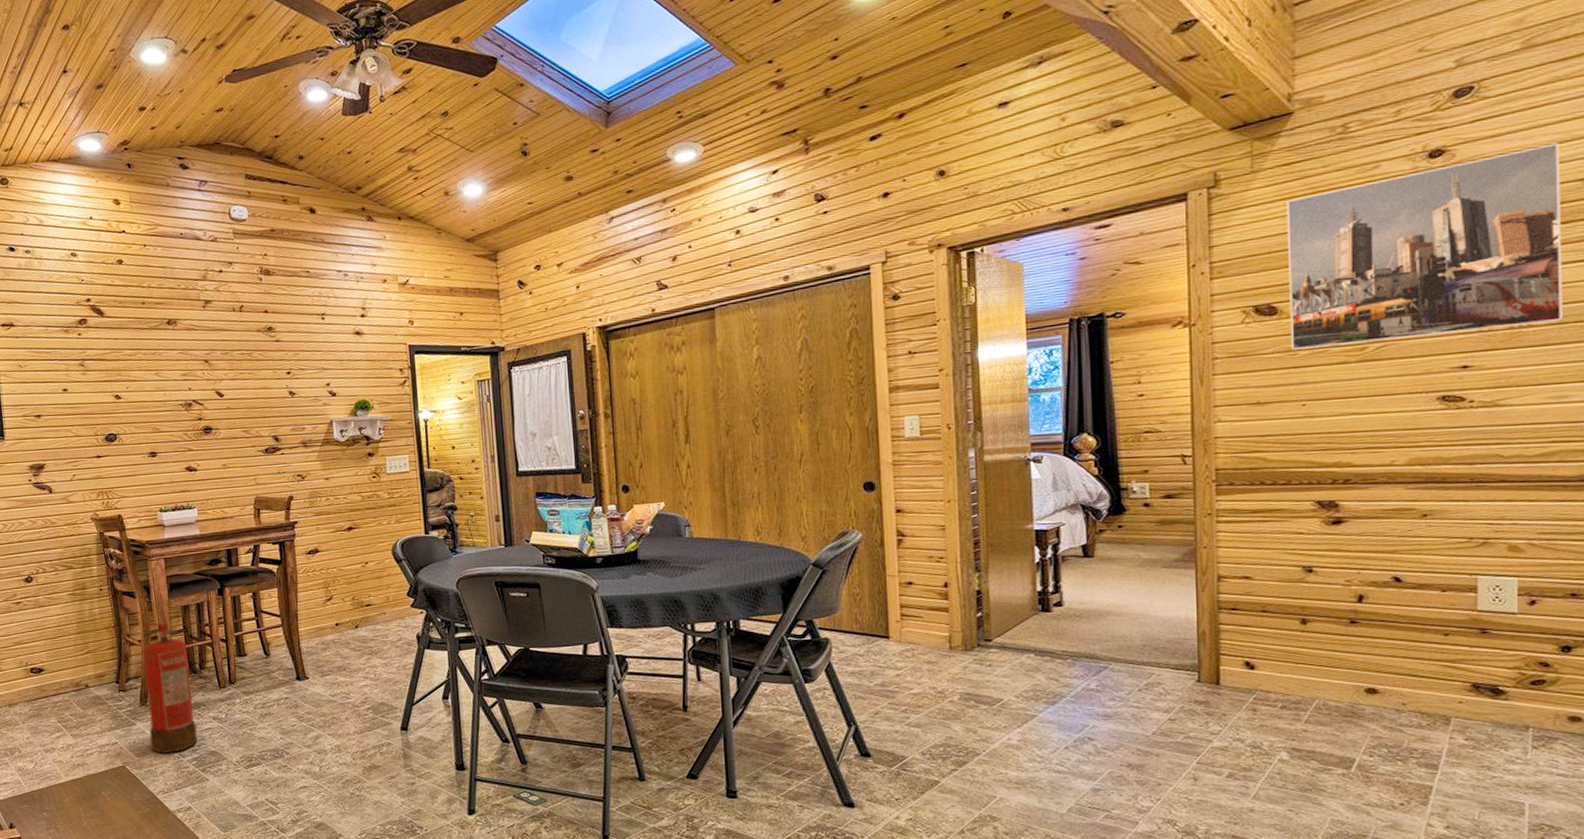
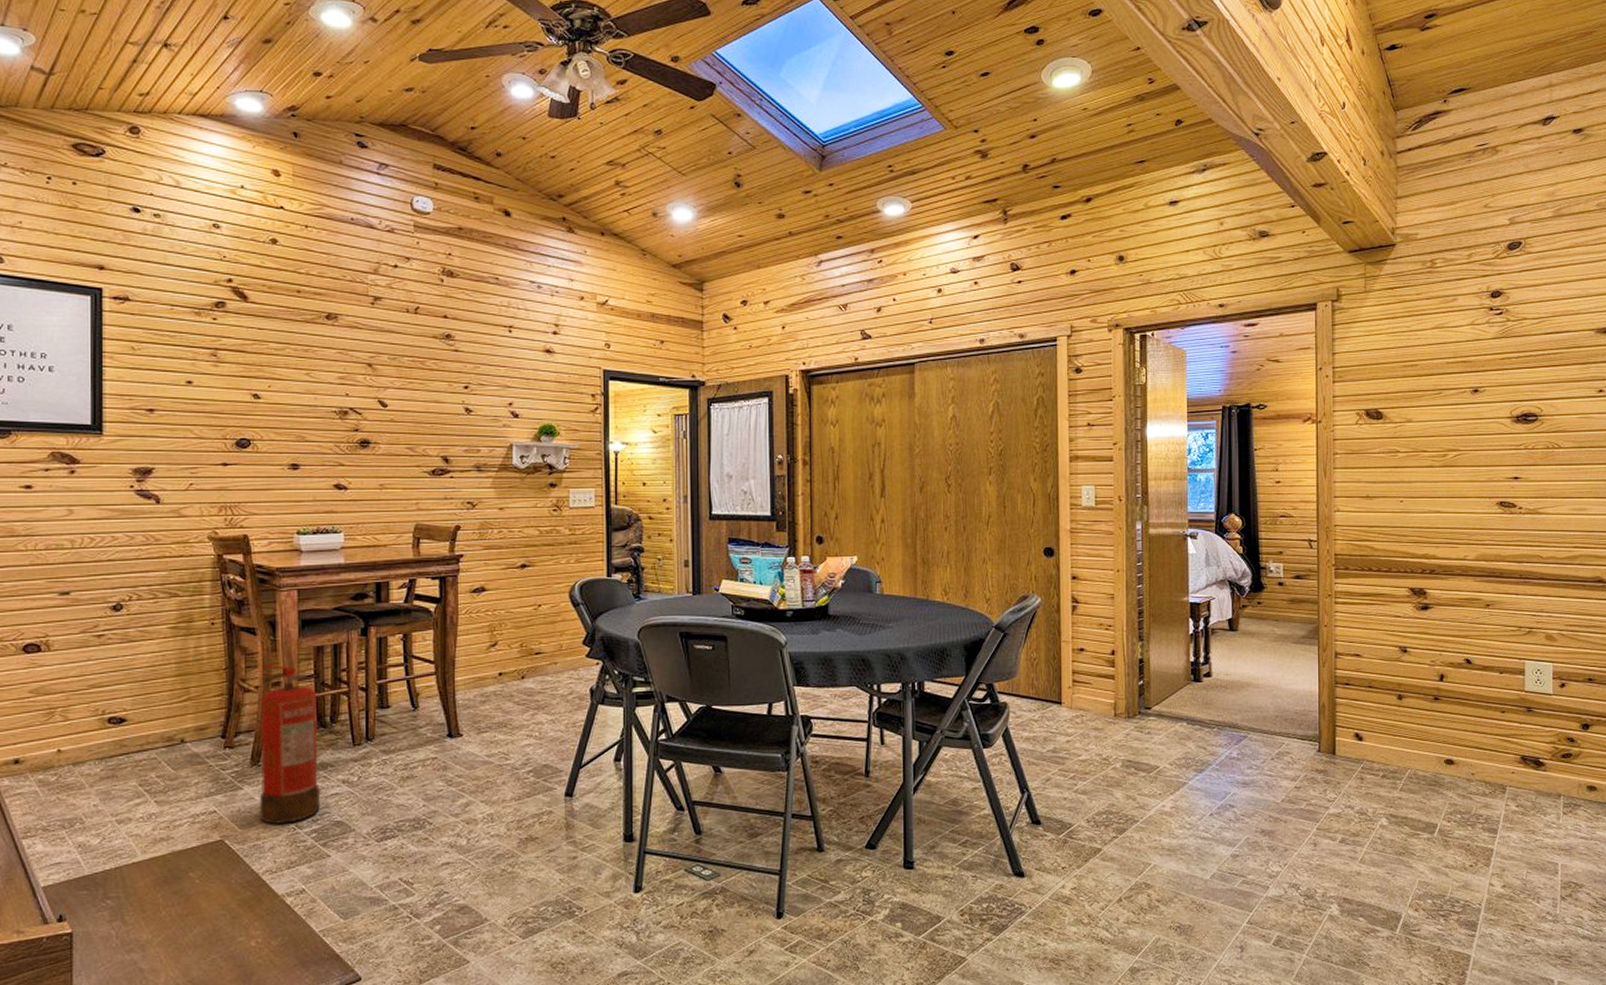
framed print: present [1286,143,1562,350] -> none [1390,297,1581,451]

